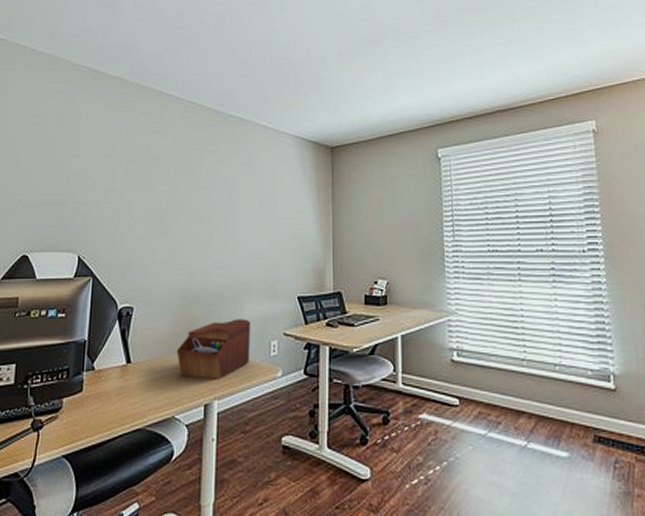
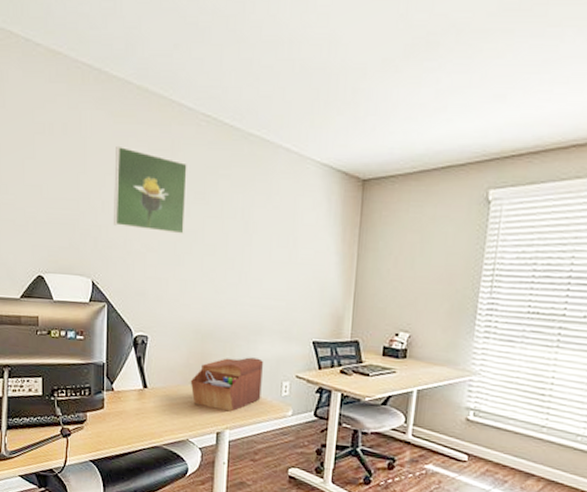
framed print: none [102,131,175,205] -> present [113,145,187,234]

